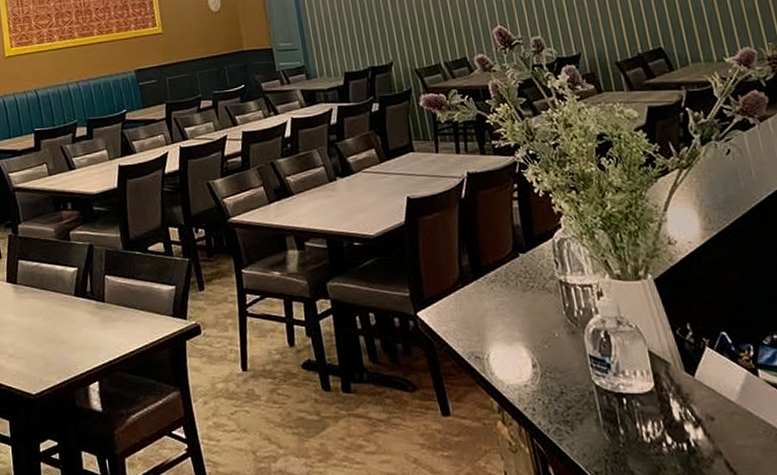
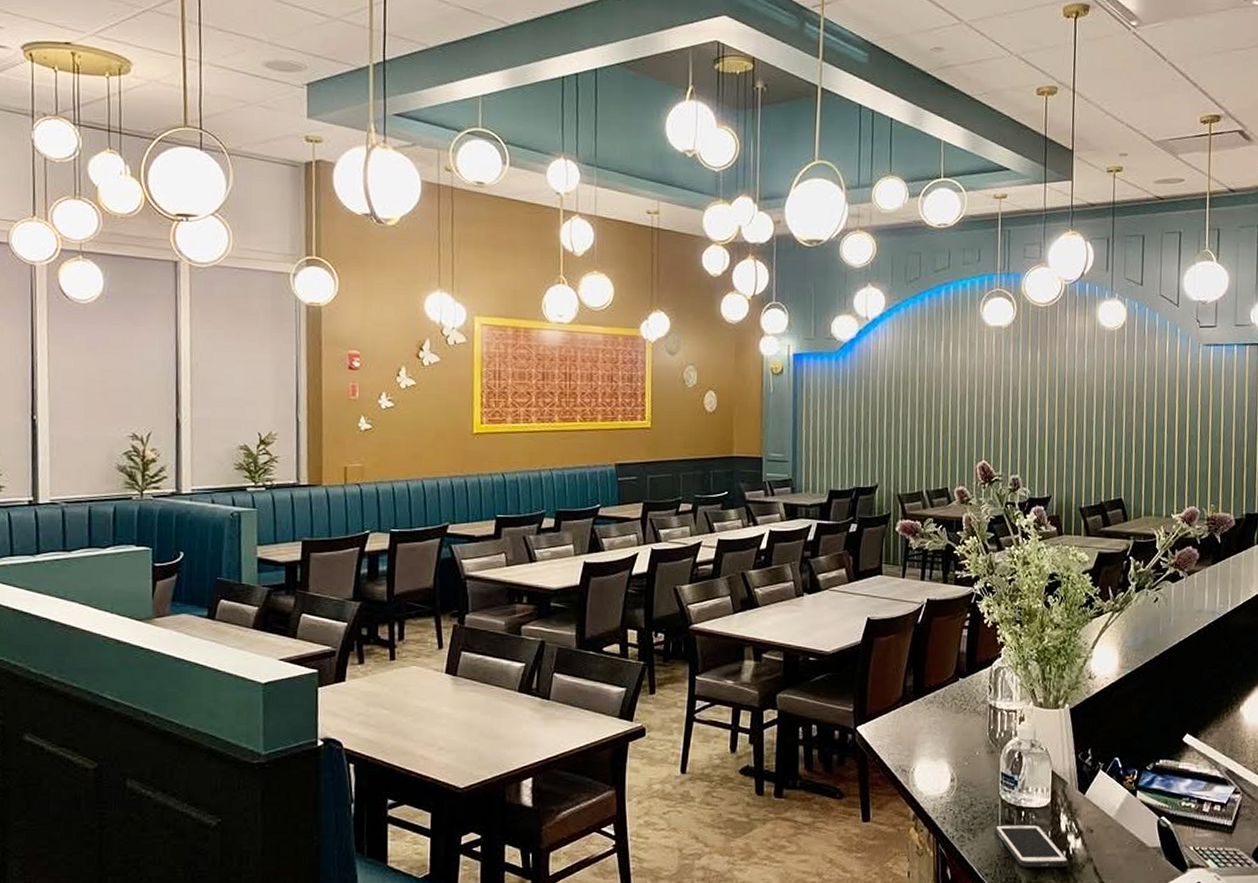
cell phone: none [594,413,693,463] -> present [994,824,1069,867]

